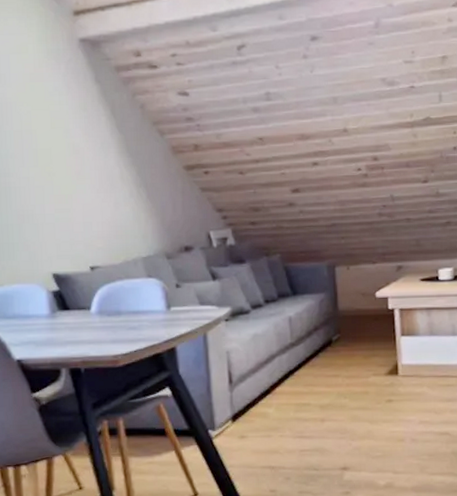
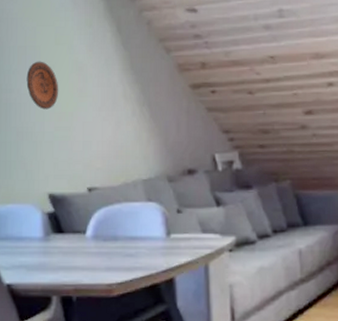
decorative plate: none [24,145,58,193] -> present [26,61,59,110]

